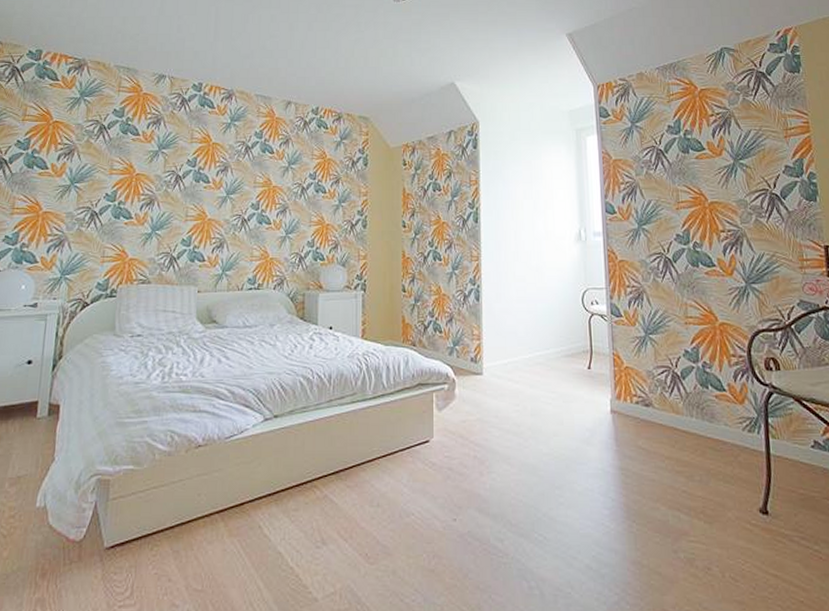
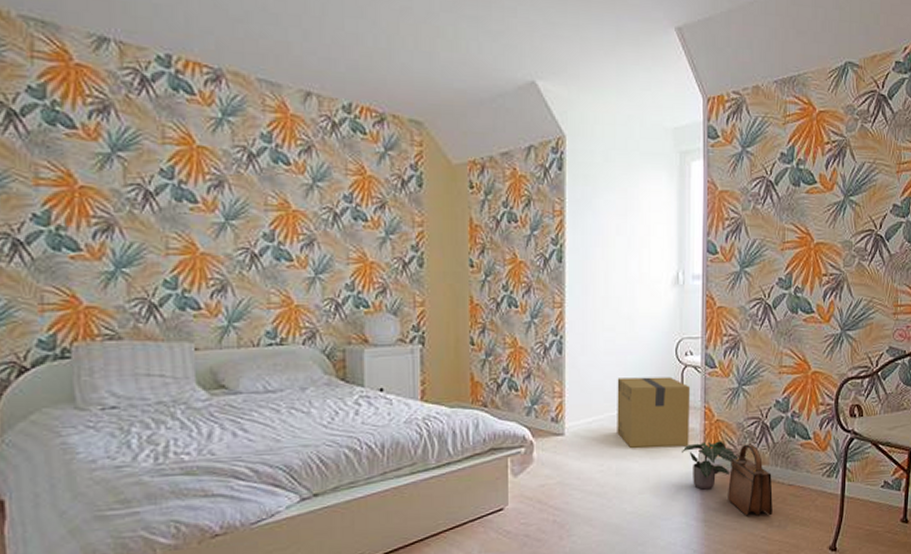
cardboard box: none [529,324,600,392] -> present [617,377,691,448]
potted plant: none [593,388,650,436] -> present [682,441,738,490]
handbag: none [642,392,692,469] -> present [728,444,773,517]

